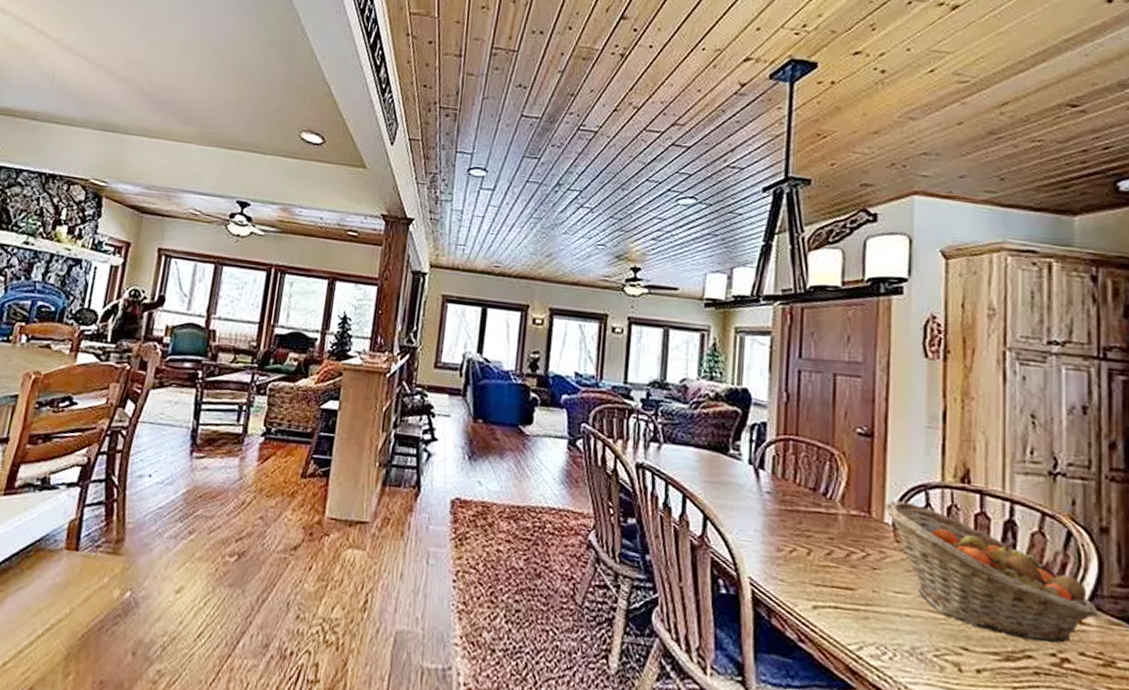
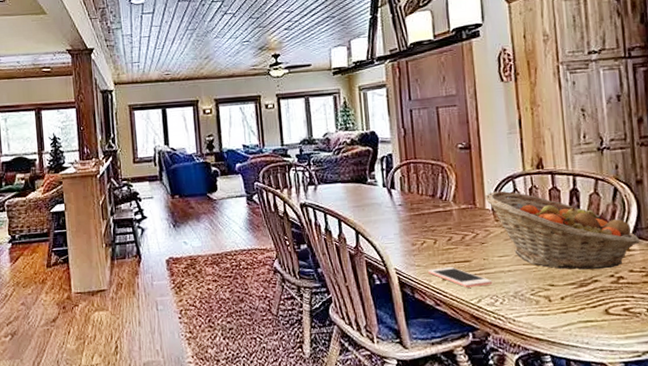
cell phone: none [794,588,882,629] -> present [428,267,493,288]

